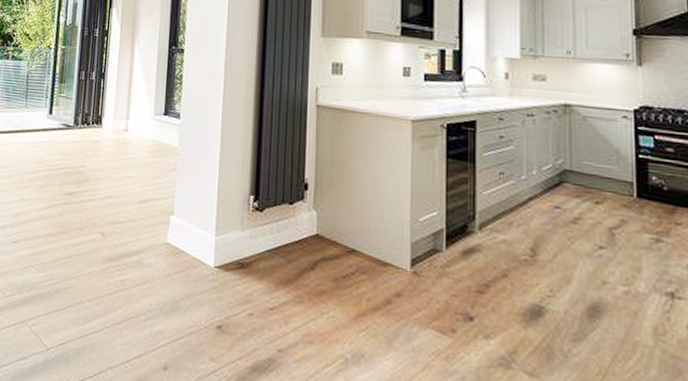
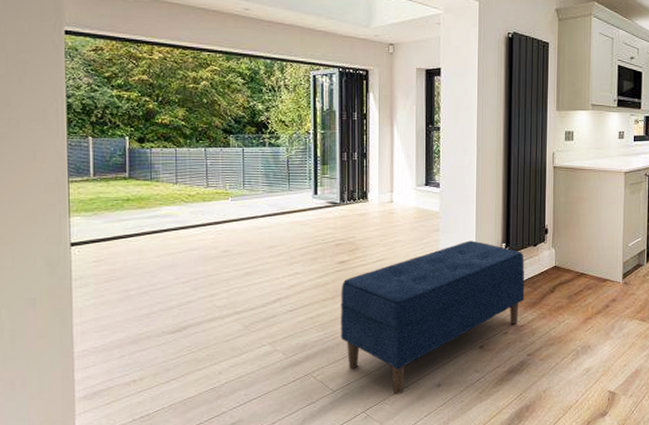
bench: none [60,186,278,370] -> present [341,240,525,394]

